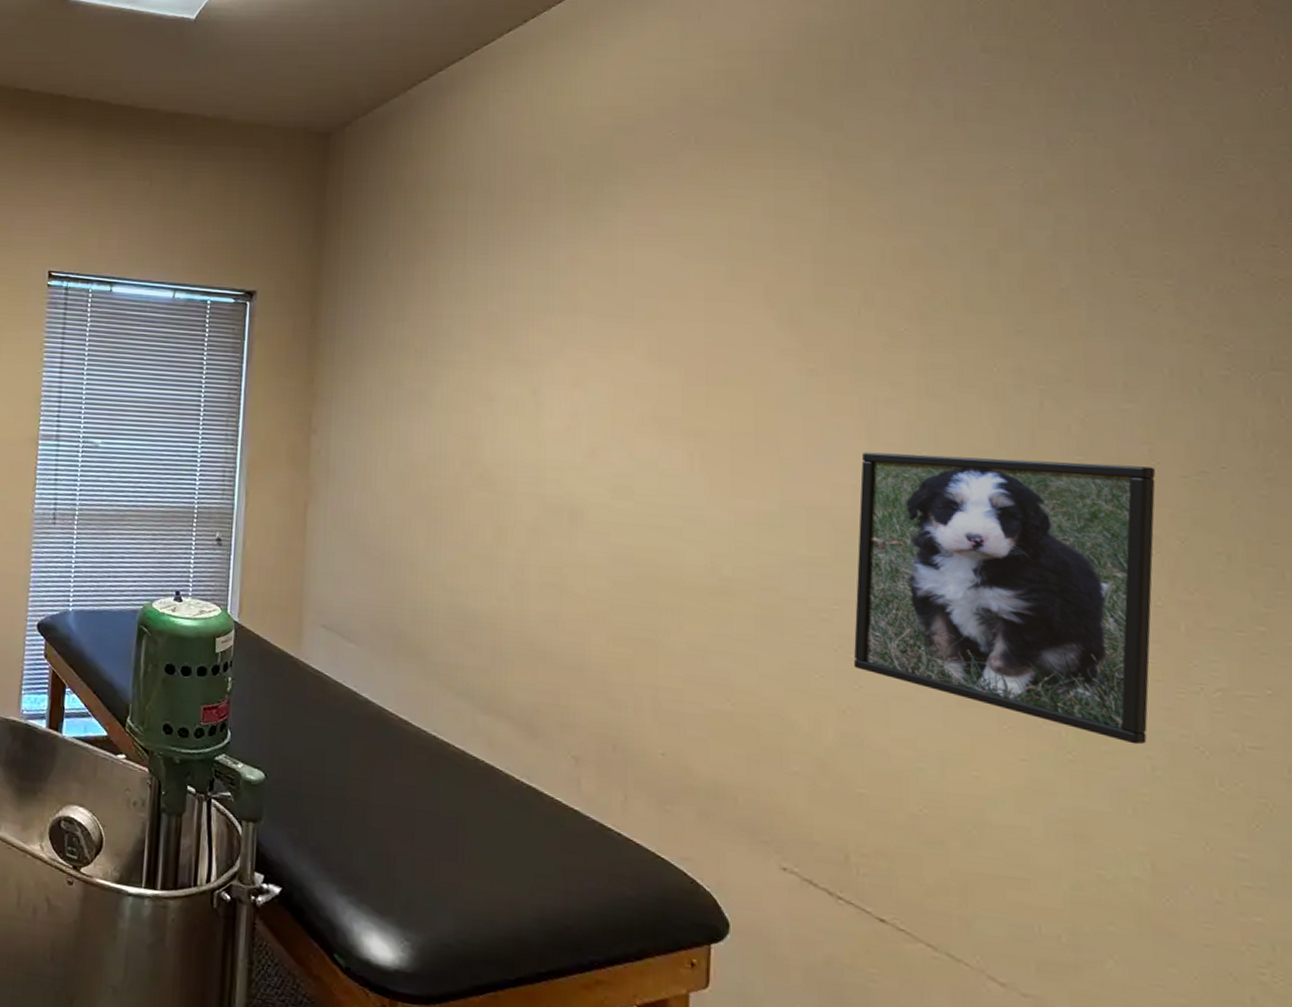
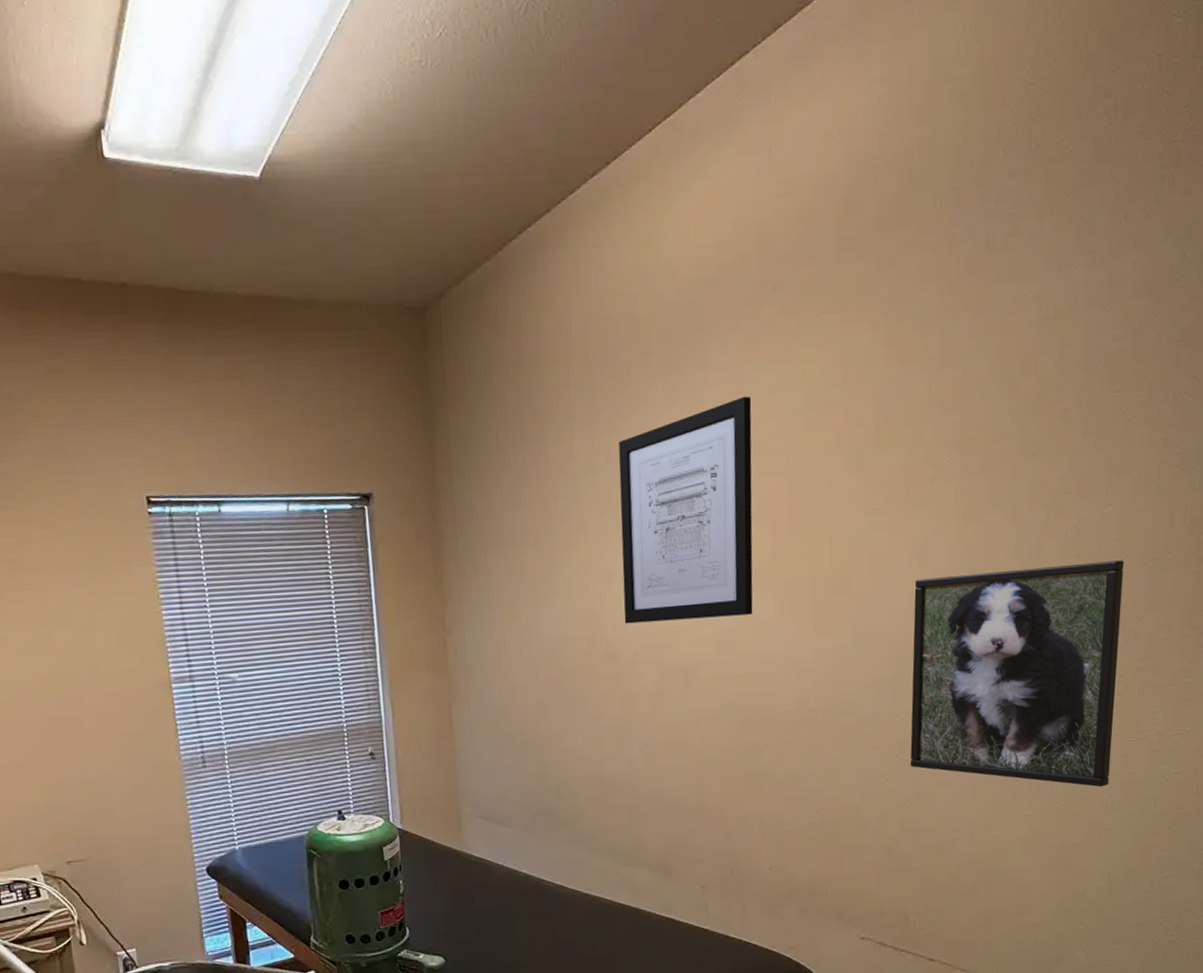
wall art: none [505,239,666,462] -> present [618,396,753,624]

